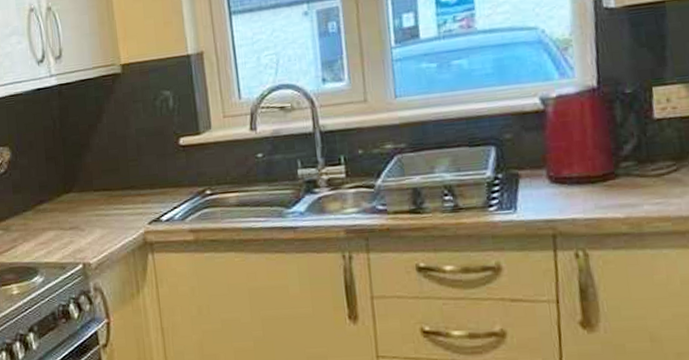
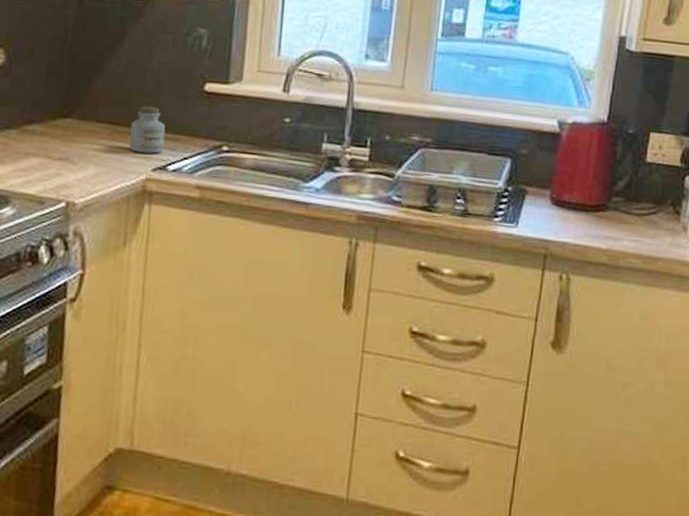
jar: none [122,168,155,211] -> present [129,106,166,154]

